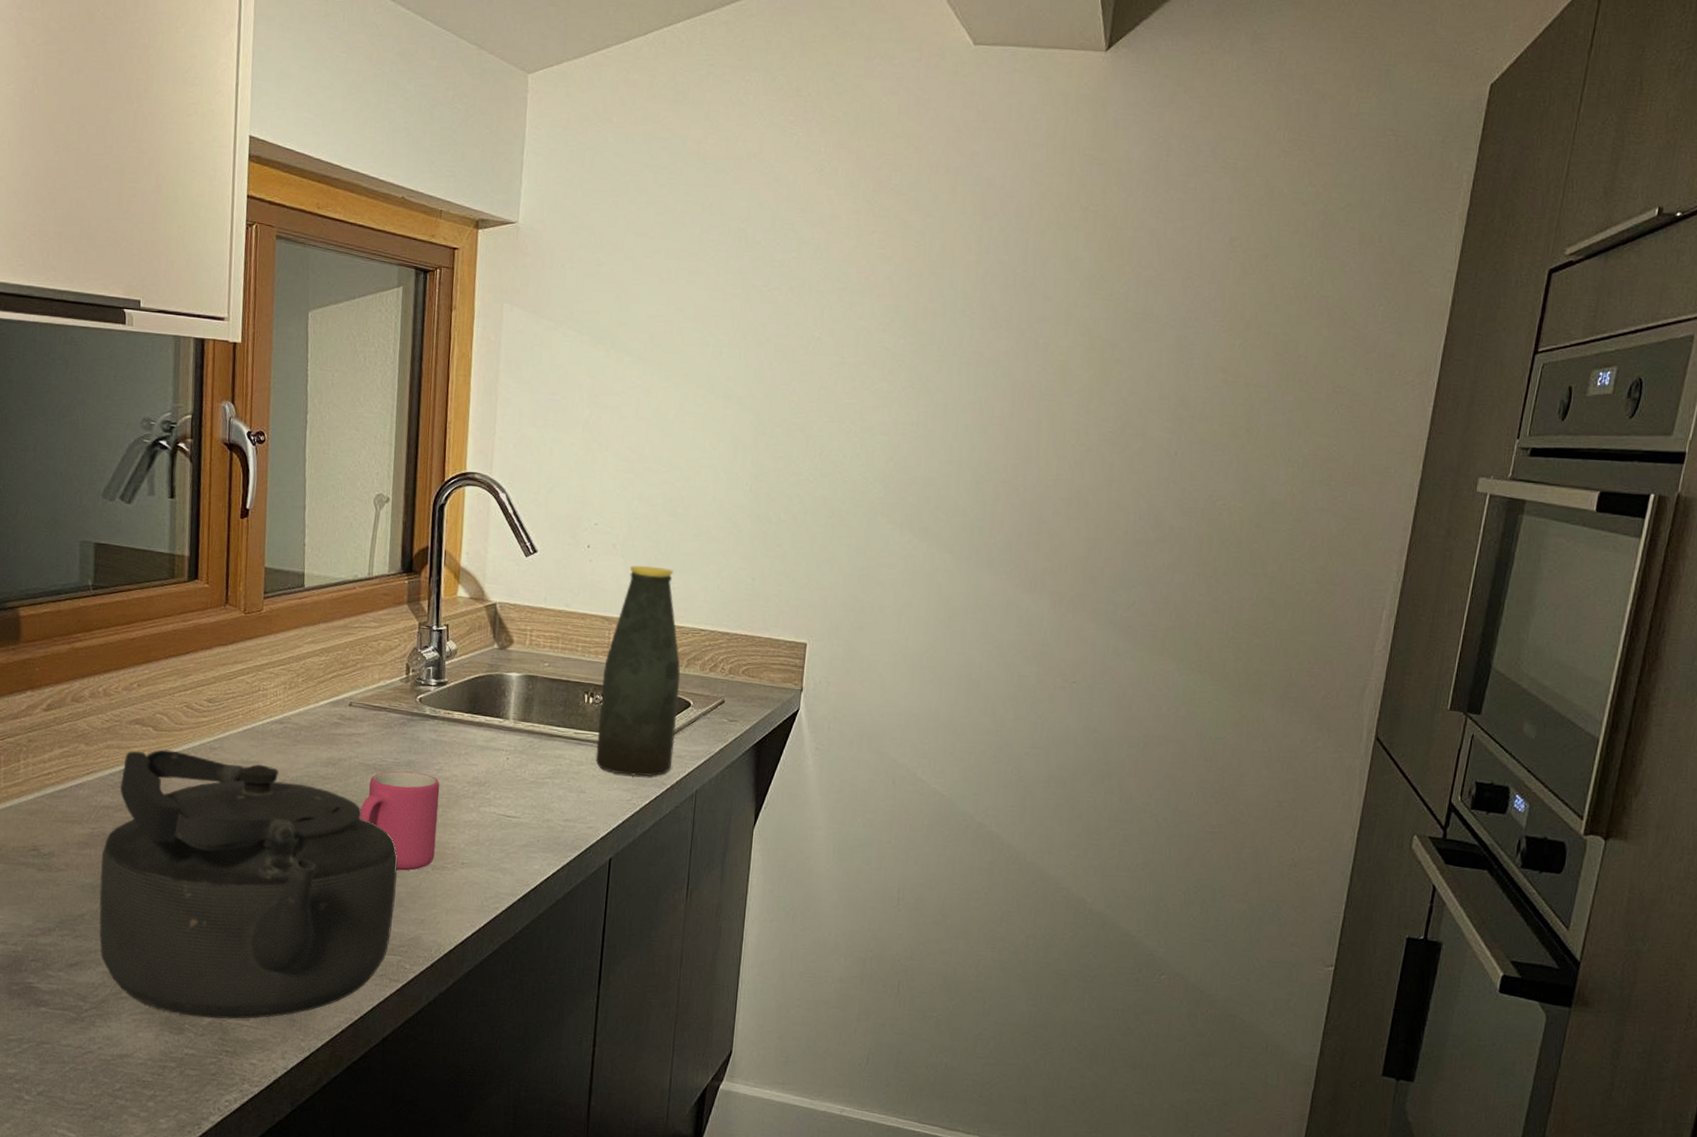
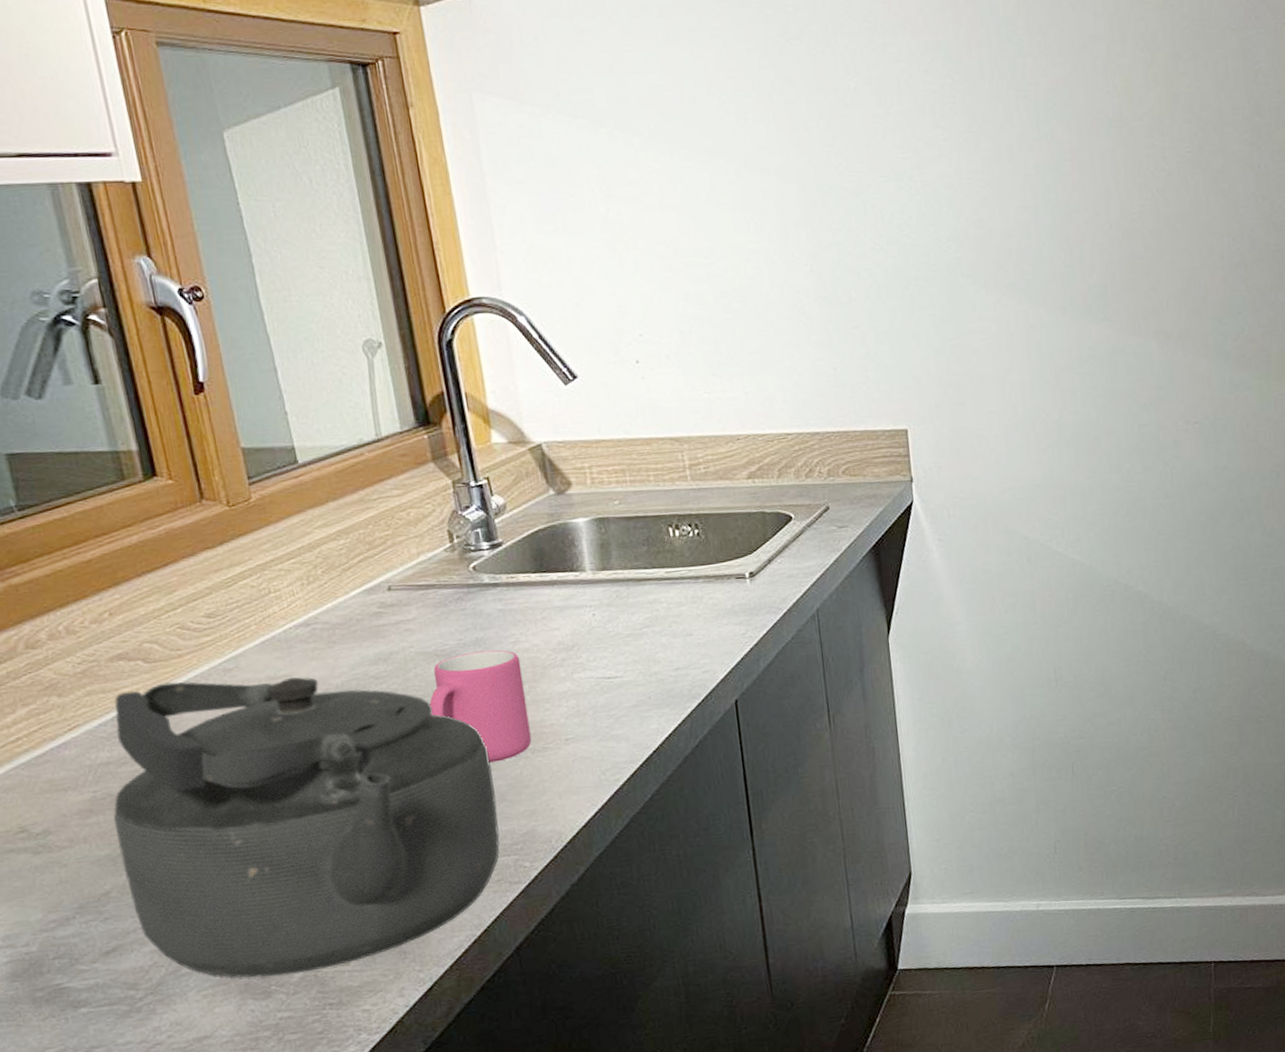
bottle: present [595,565,681,777] -> none [684,372,785,608]

